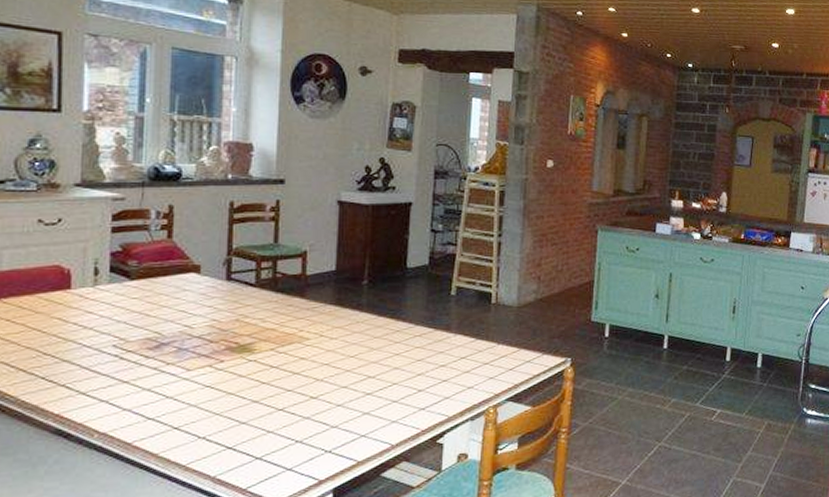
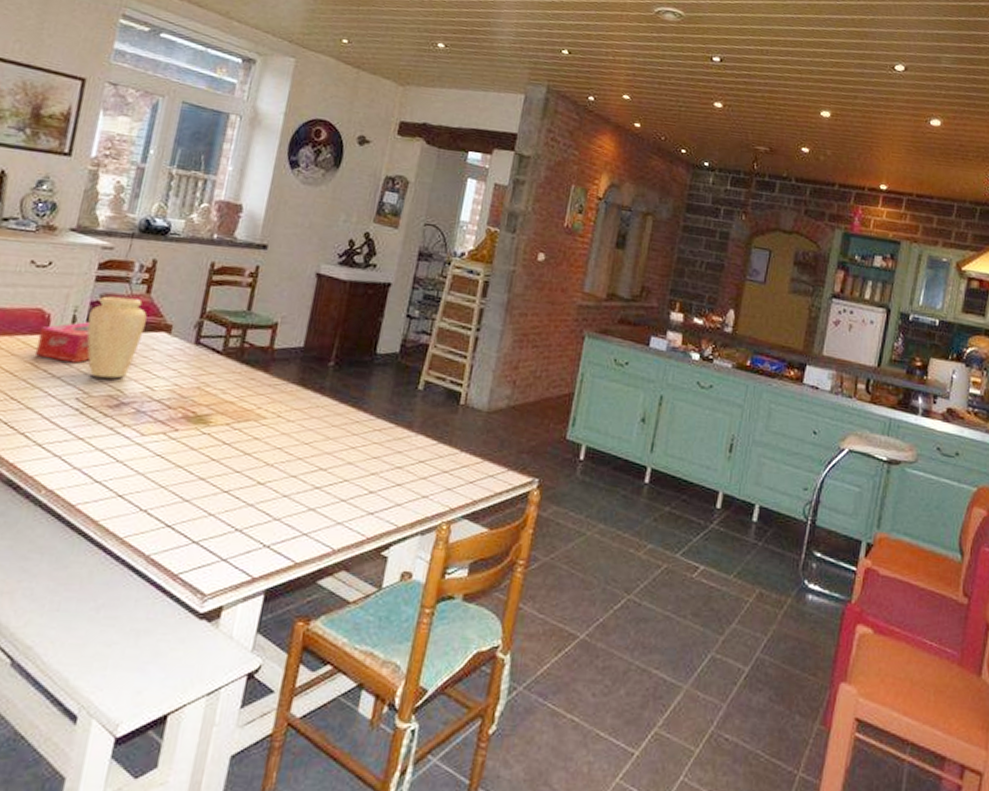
tissue box: none [60,273,121,313] -> present [34,322,91,364]
vase: none [111,245,172,323] -> present [87,296,147,379]

